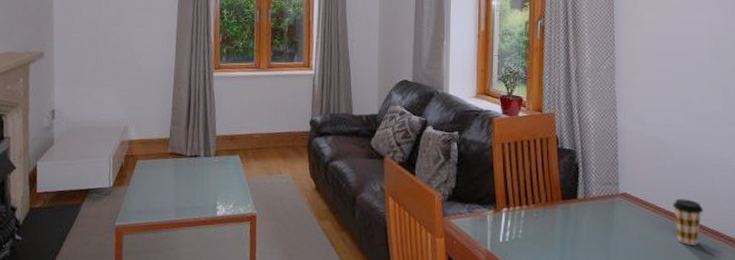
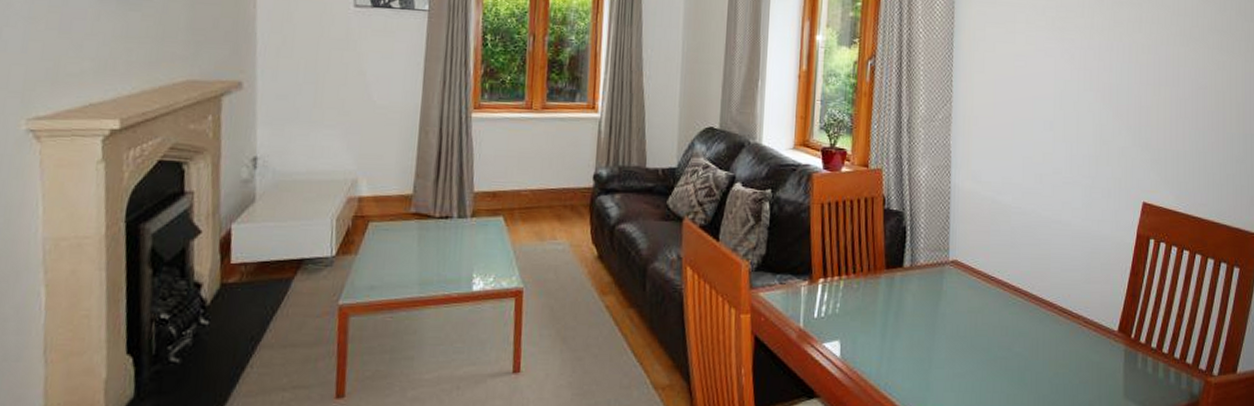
coffee cup: present [673,198,703,245] -> none [1006,266,1038,318]

